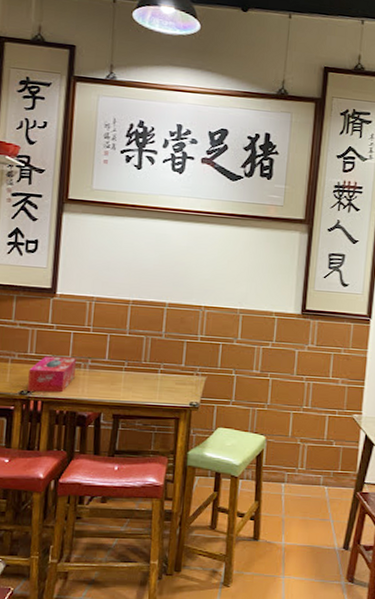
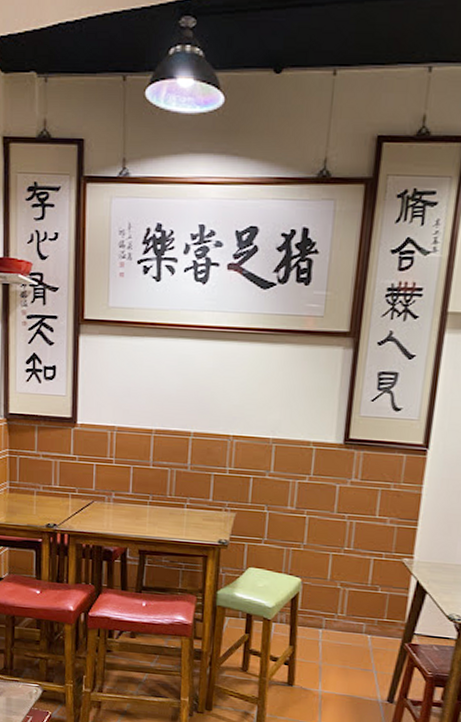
tissue box: present [27,356,76,393] -> none [54,488,100,527]

